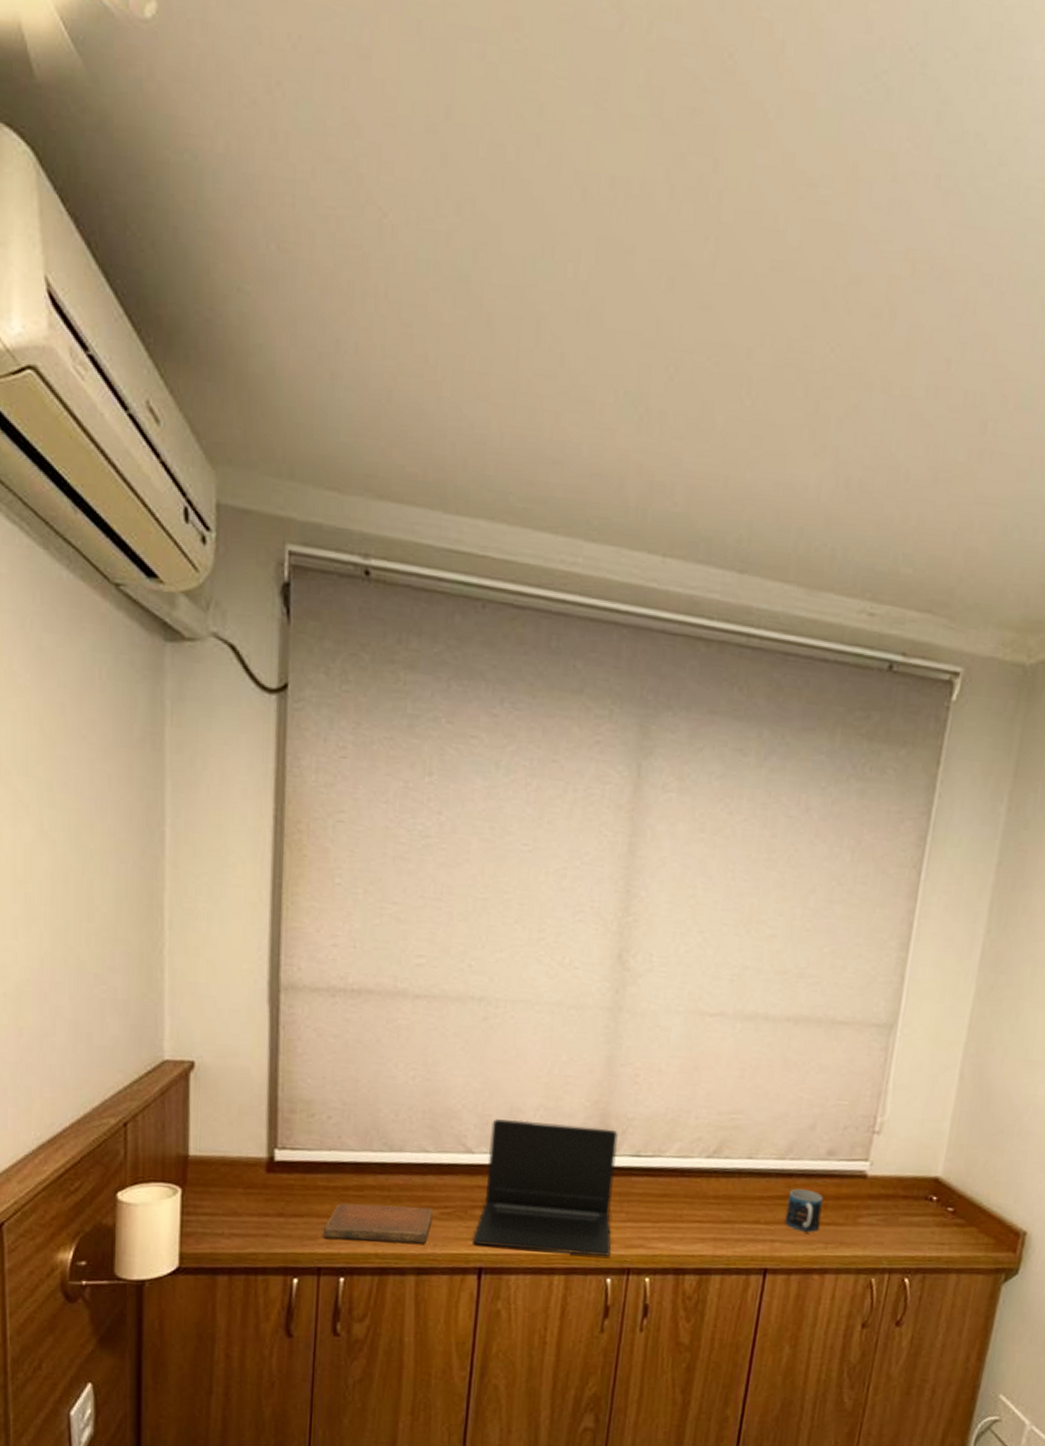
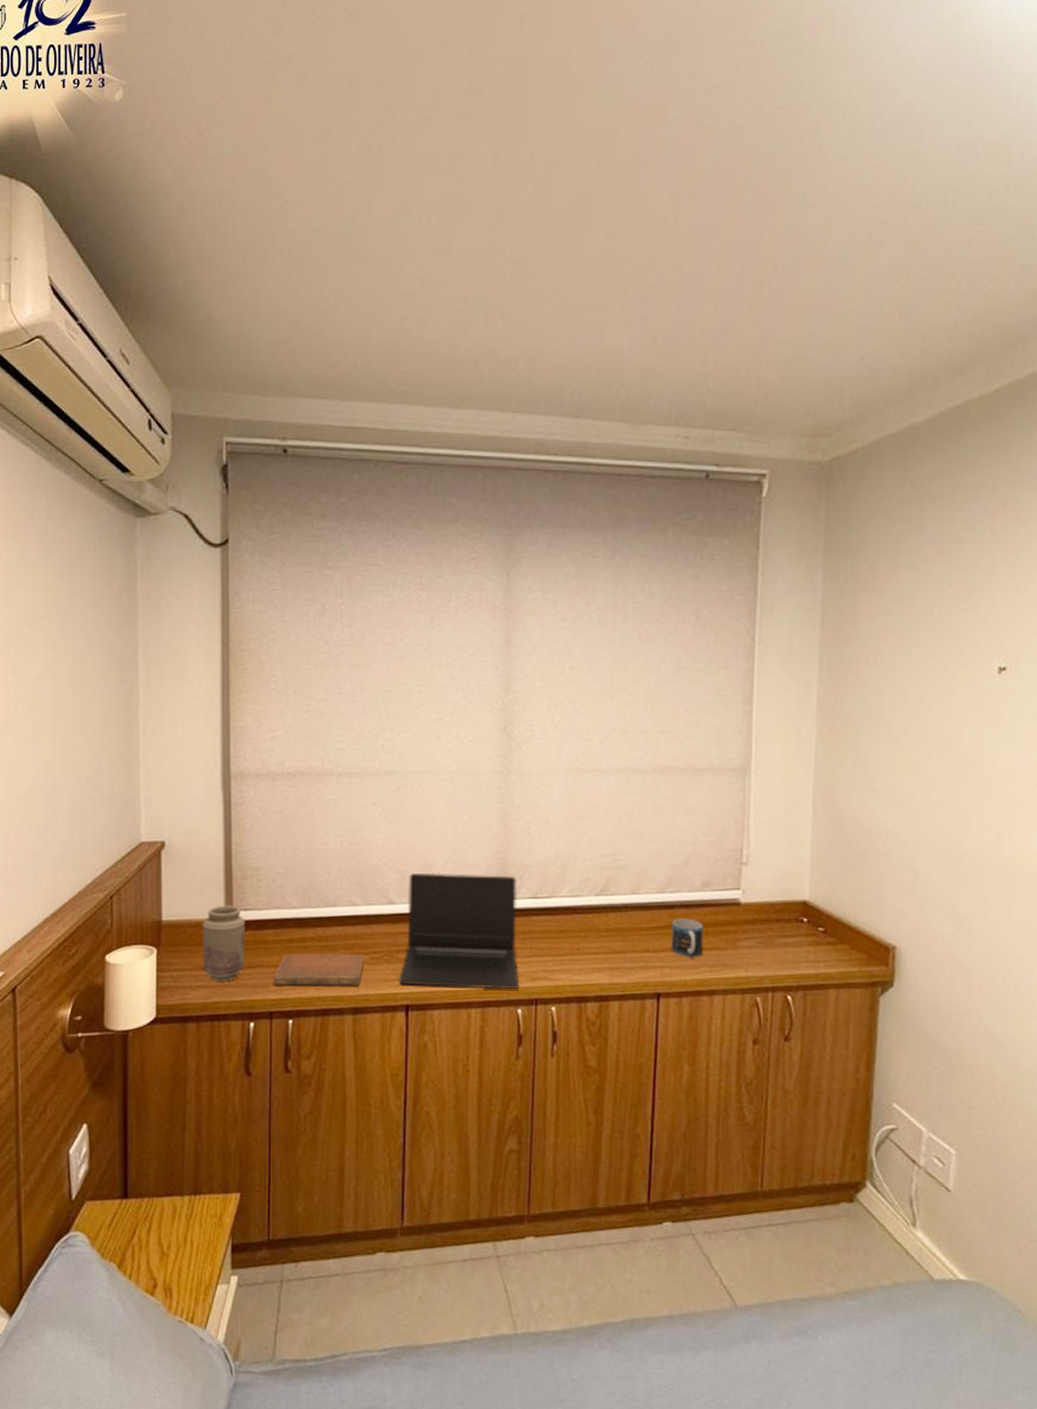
vase: none [238,1142,292,1230] -> present [202,905,245,981]

